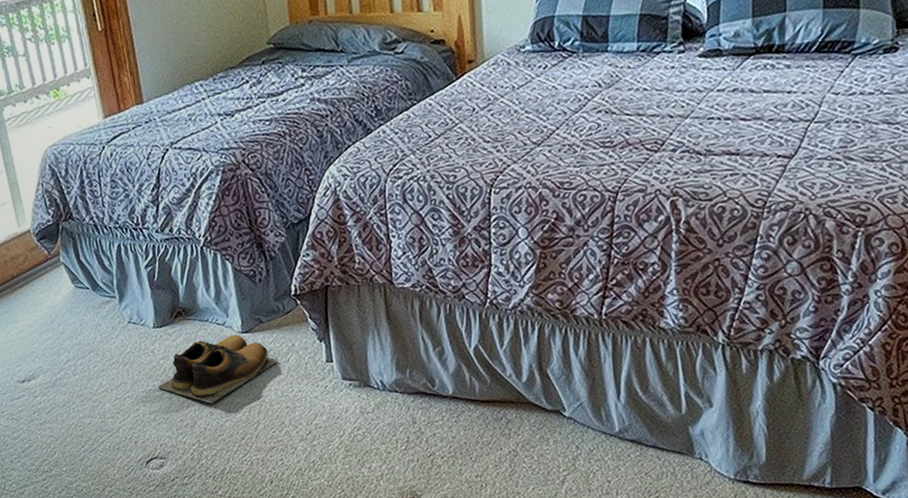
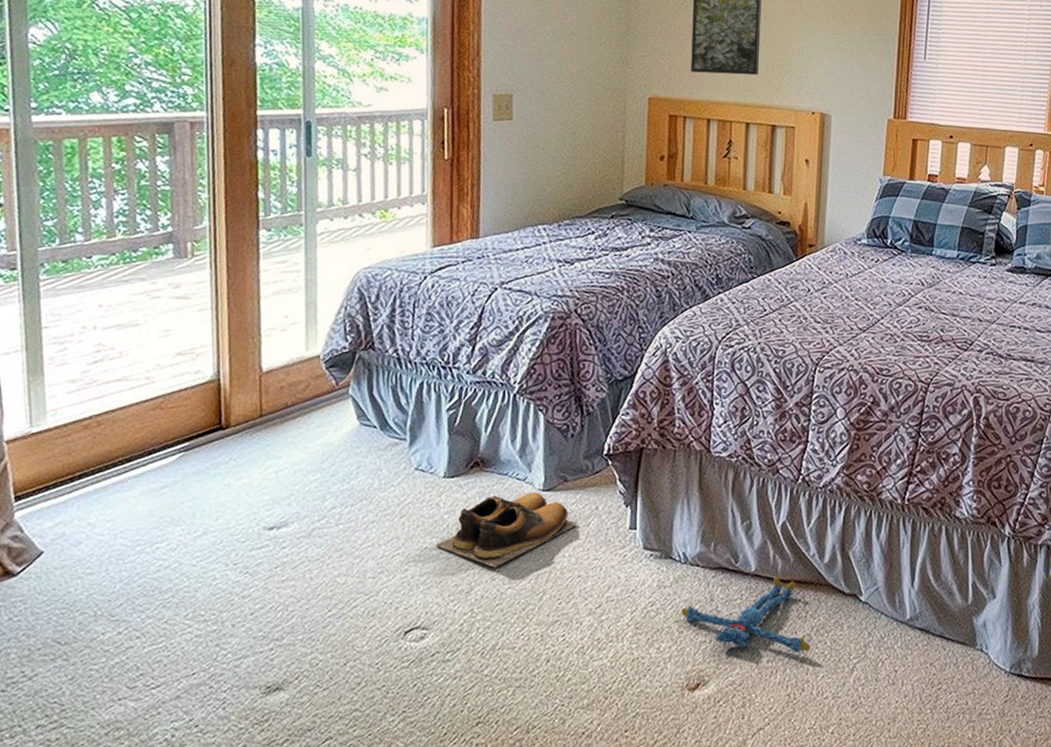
plush toy: none [386,398,518,468] -> present [681,577,810,653]

